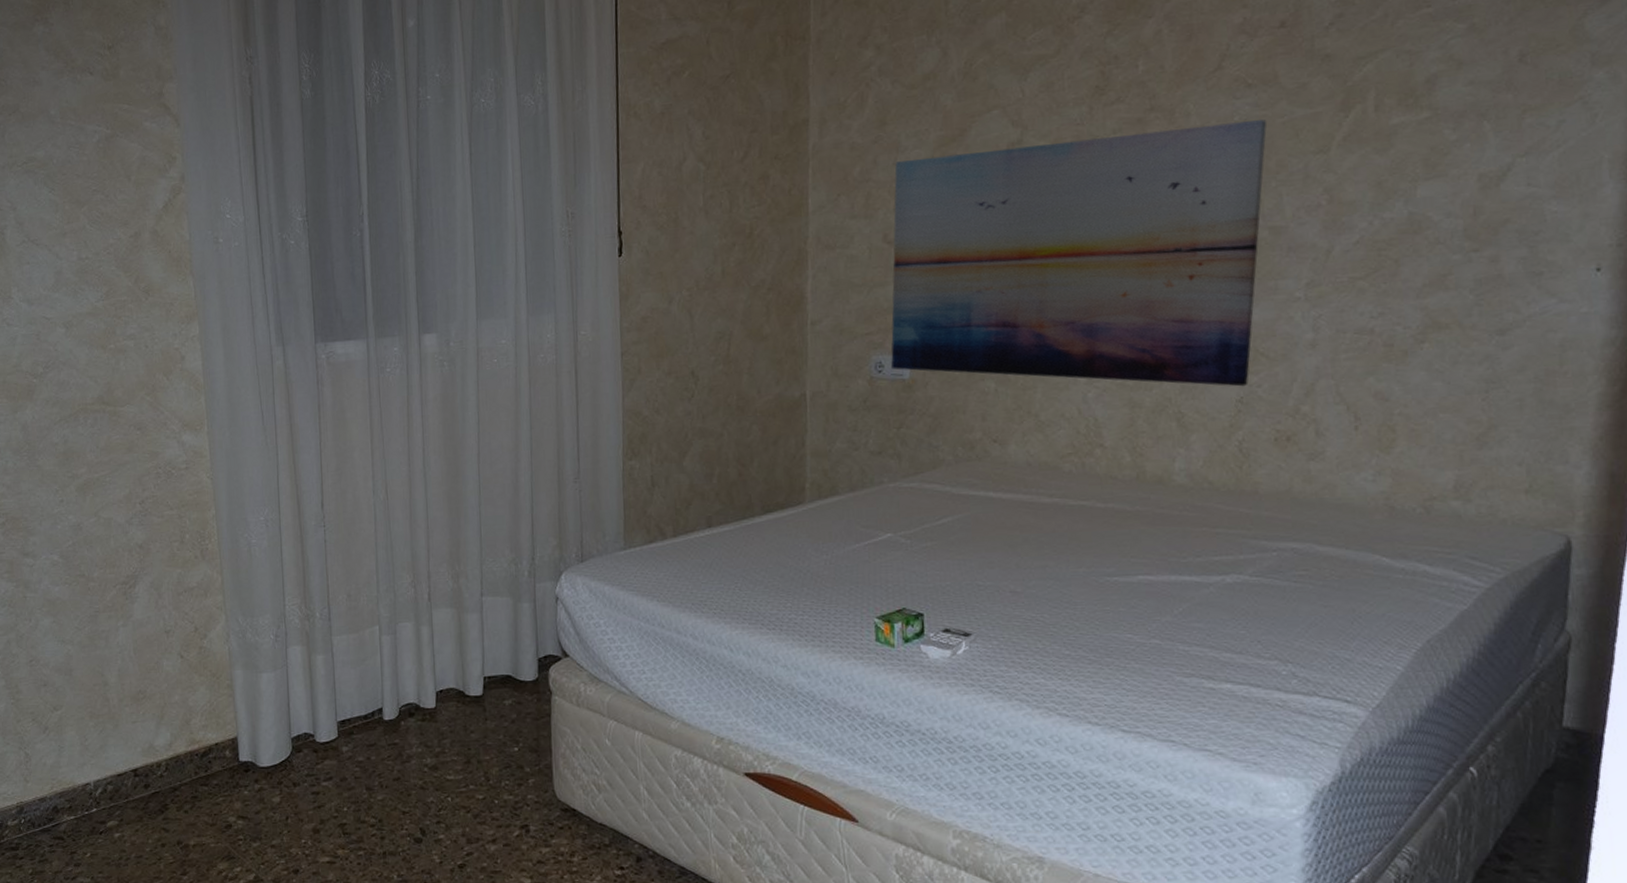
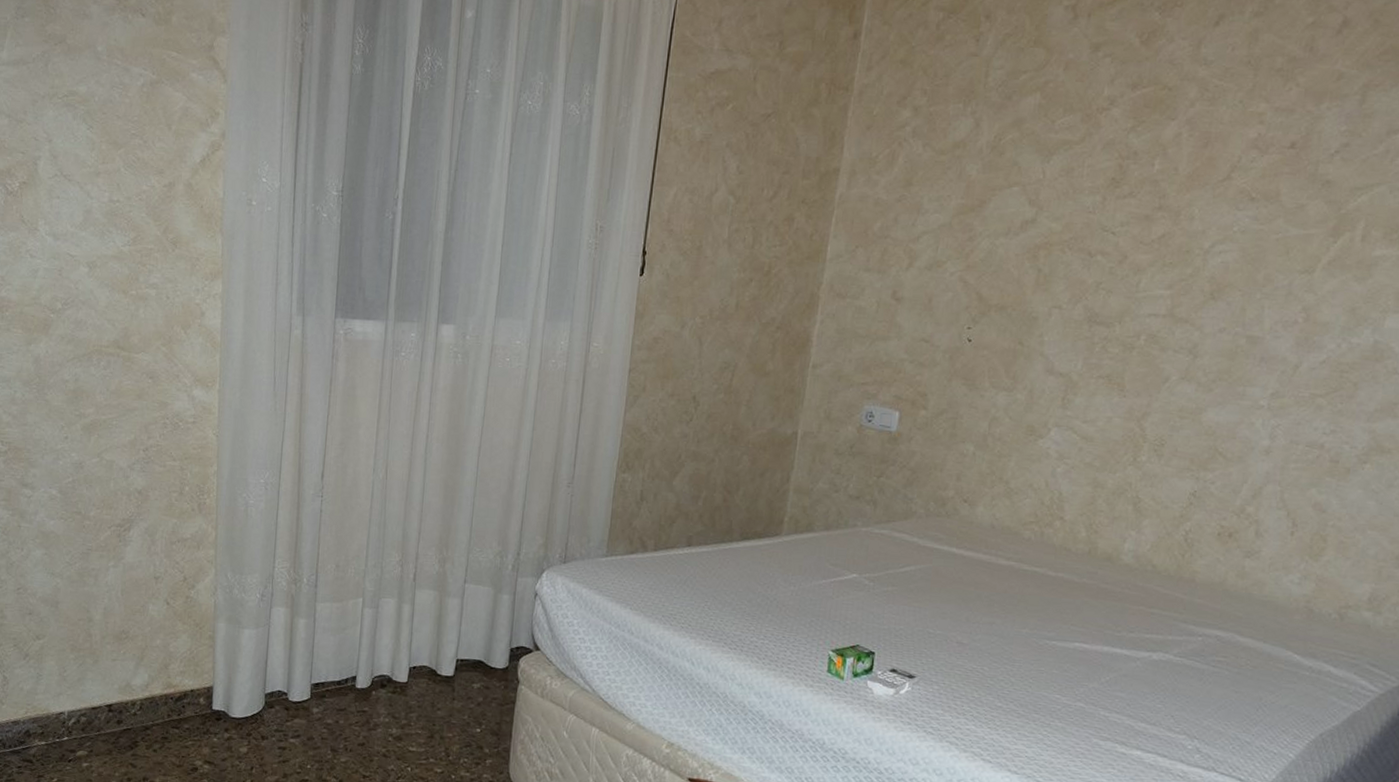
wall art: present [891,120,1267,387] -> none [881,223,1263,482]

